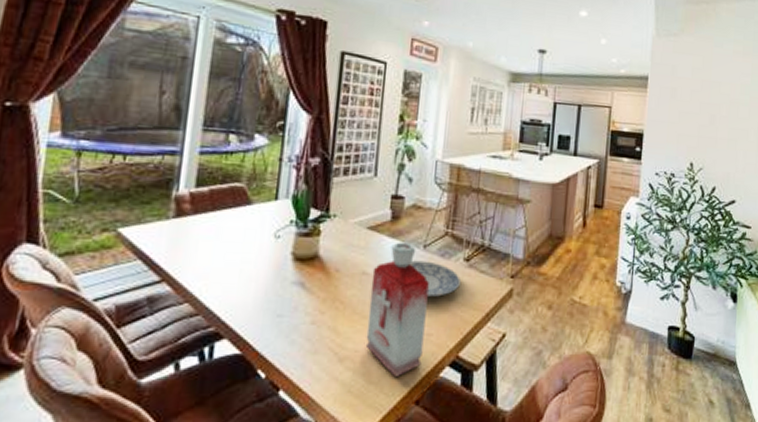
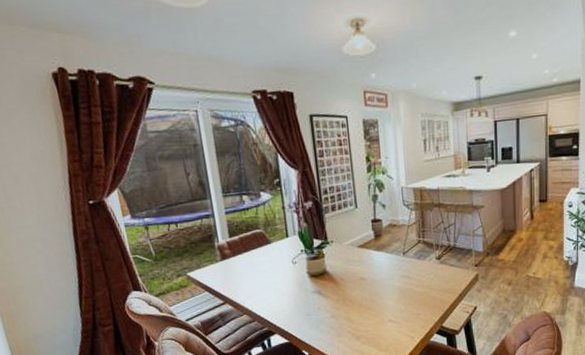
bottle: present [365,242,429,376] -> none [368,252,416,344]
plate: present [409,260,461,298] -> none [394,263,436,289]

